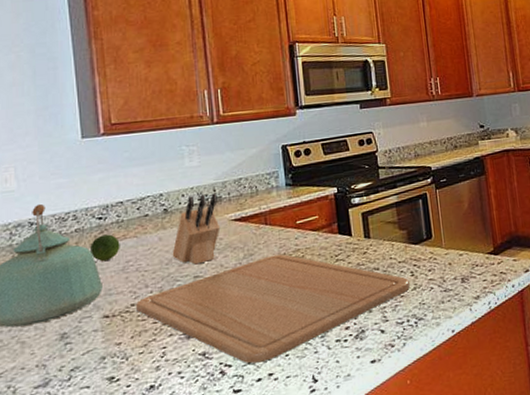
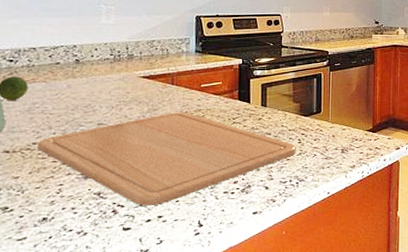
knife block: present [172,193,221,265] -> none [79,51,129,113]

